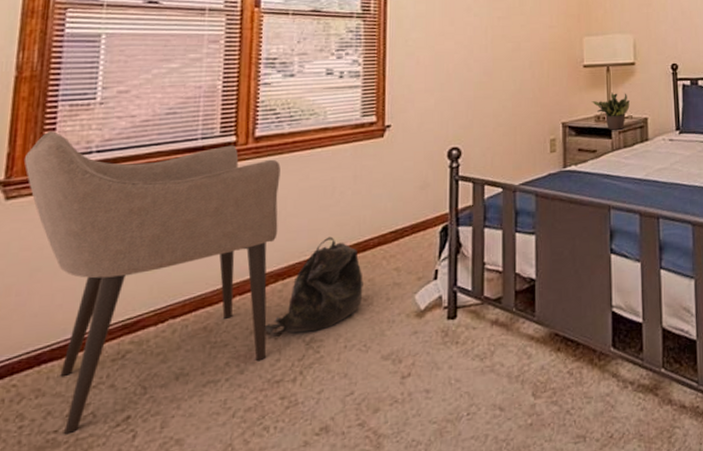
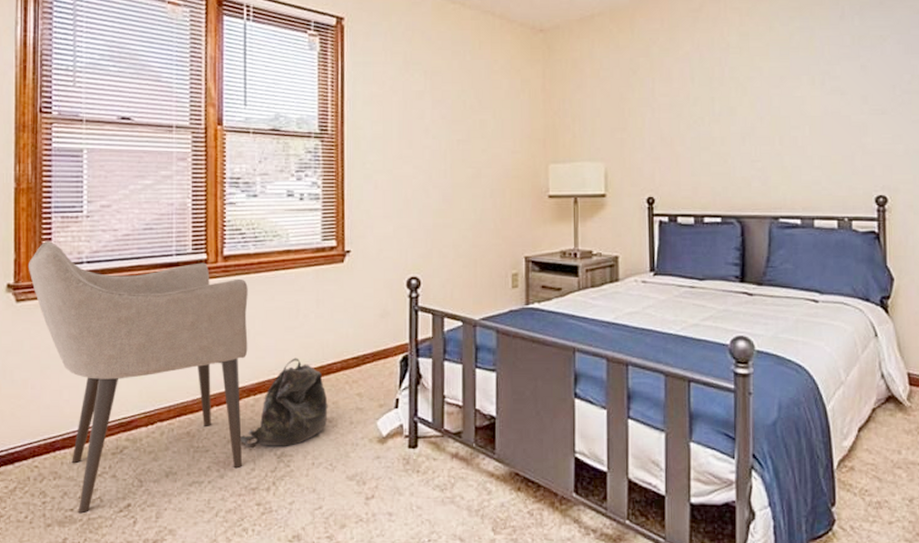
potted plant: present [591,92,630,130] -> none [557,226,599,268]

